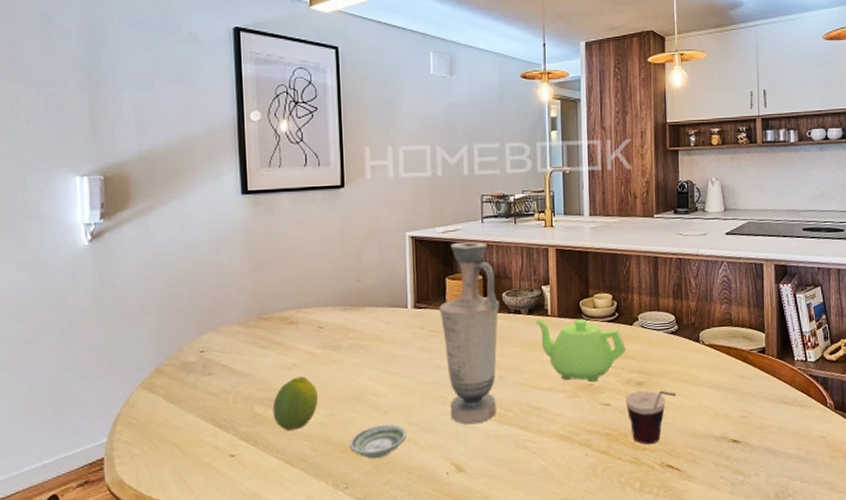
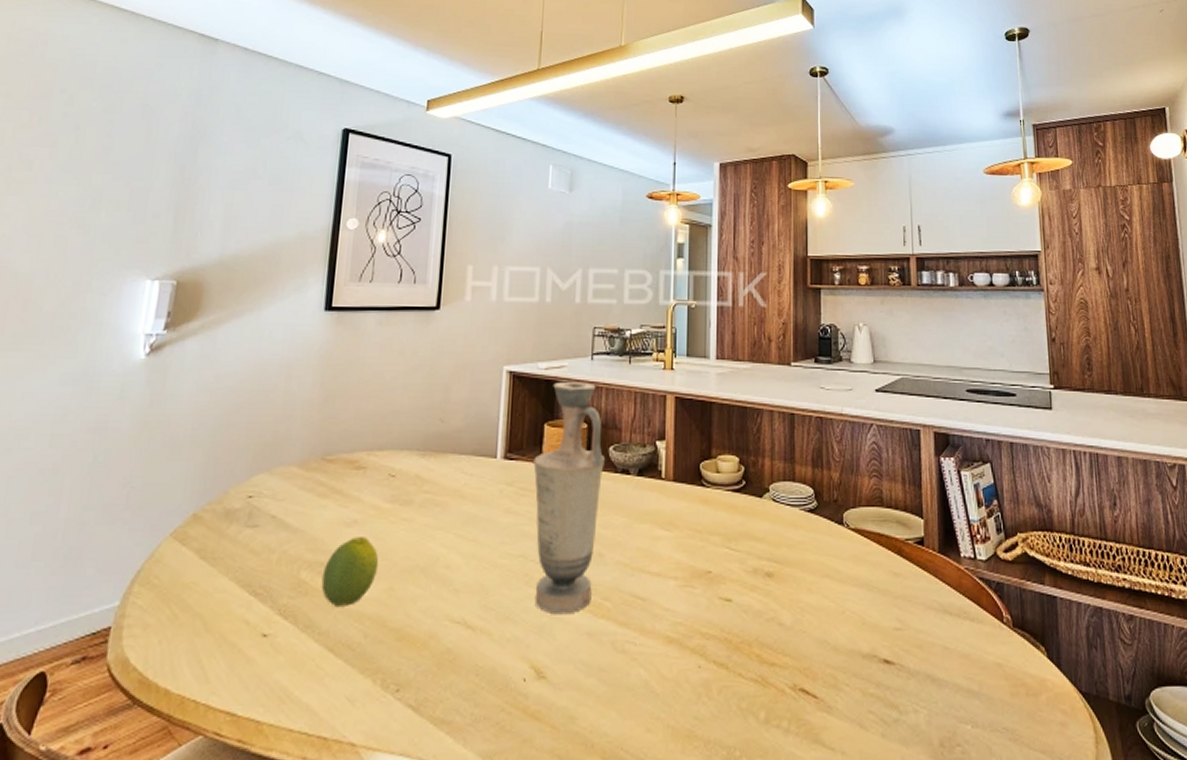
saucer: present [349,424,406,459] -> none [407,606,479,653]
teapot: present [534,318,626,382] -> none [644,482,753,568]
cup: present [625,390,677,444] -> none [750,584,814,658]

